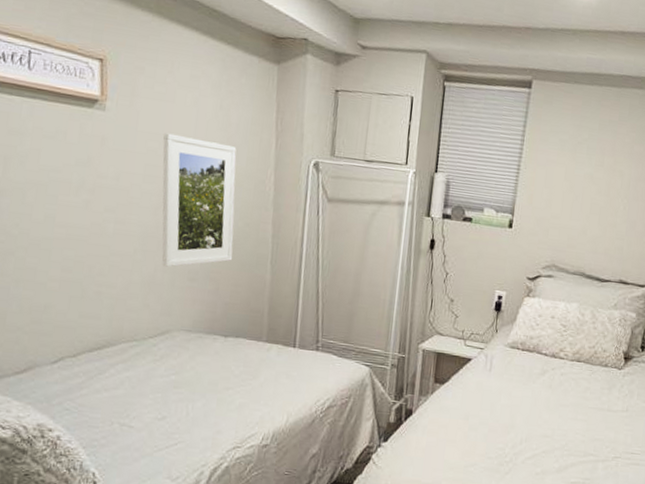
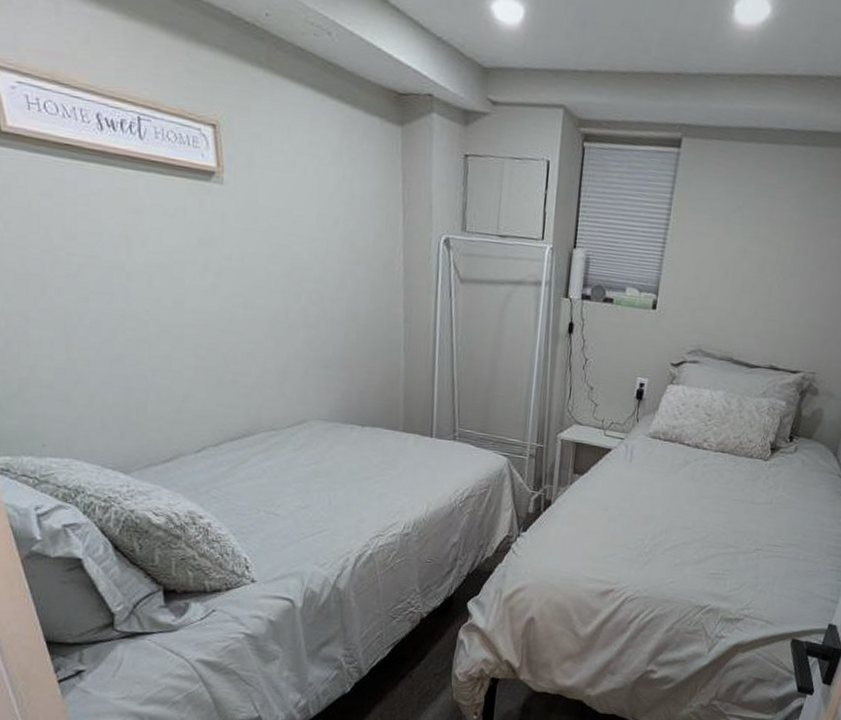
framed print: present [162,133,237,267] -> none [285,208,365,354]

